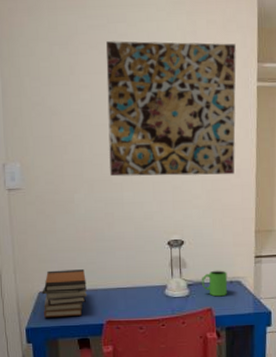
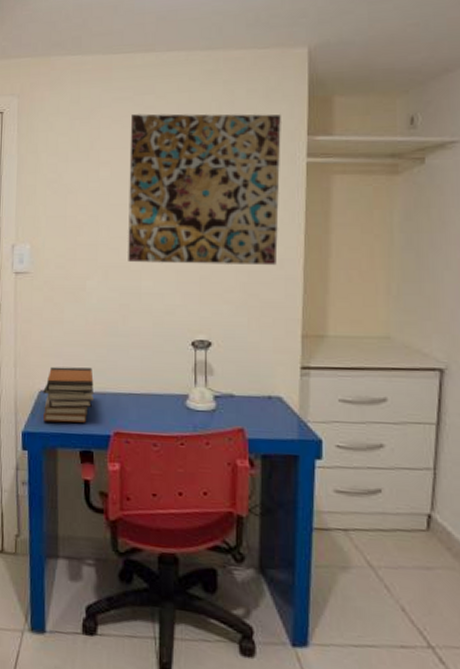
mug: present [201,270,228,297] -> none [231,381,265,415]

